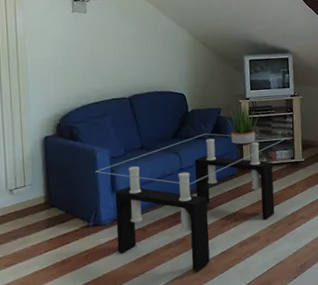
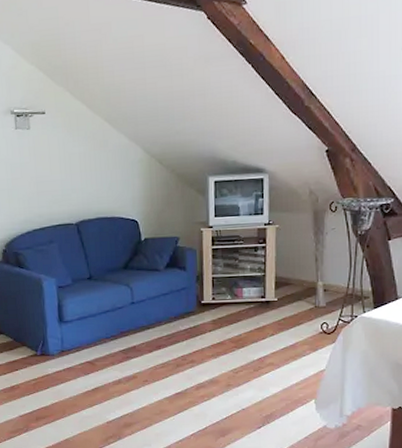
coffee table: present [95,133,285,271] -> none [42,265,254,410]
potted plant: present [221,103,263,146] -> none [179,231,229,281]

